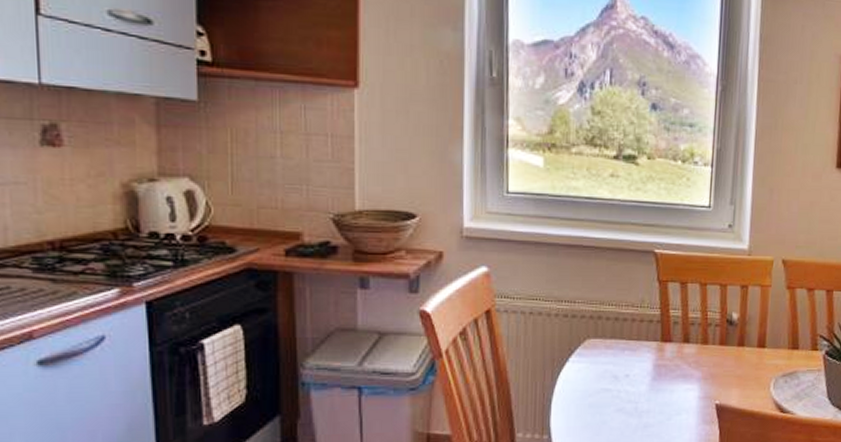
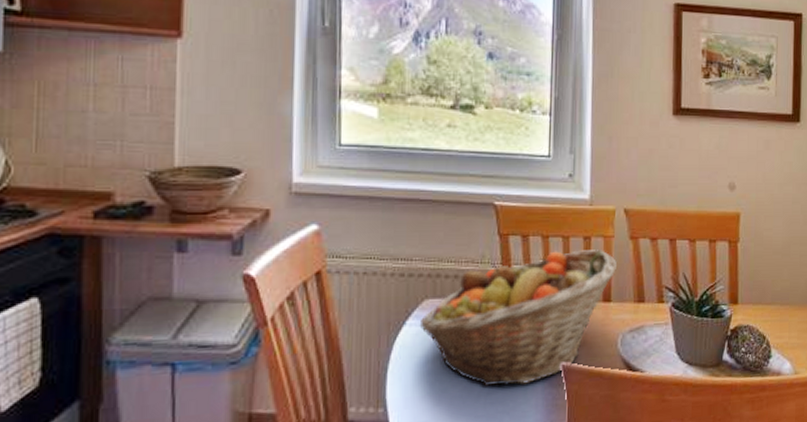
fruit basket: none [581,298,773,421] -> present [419,249,617,387]

